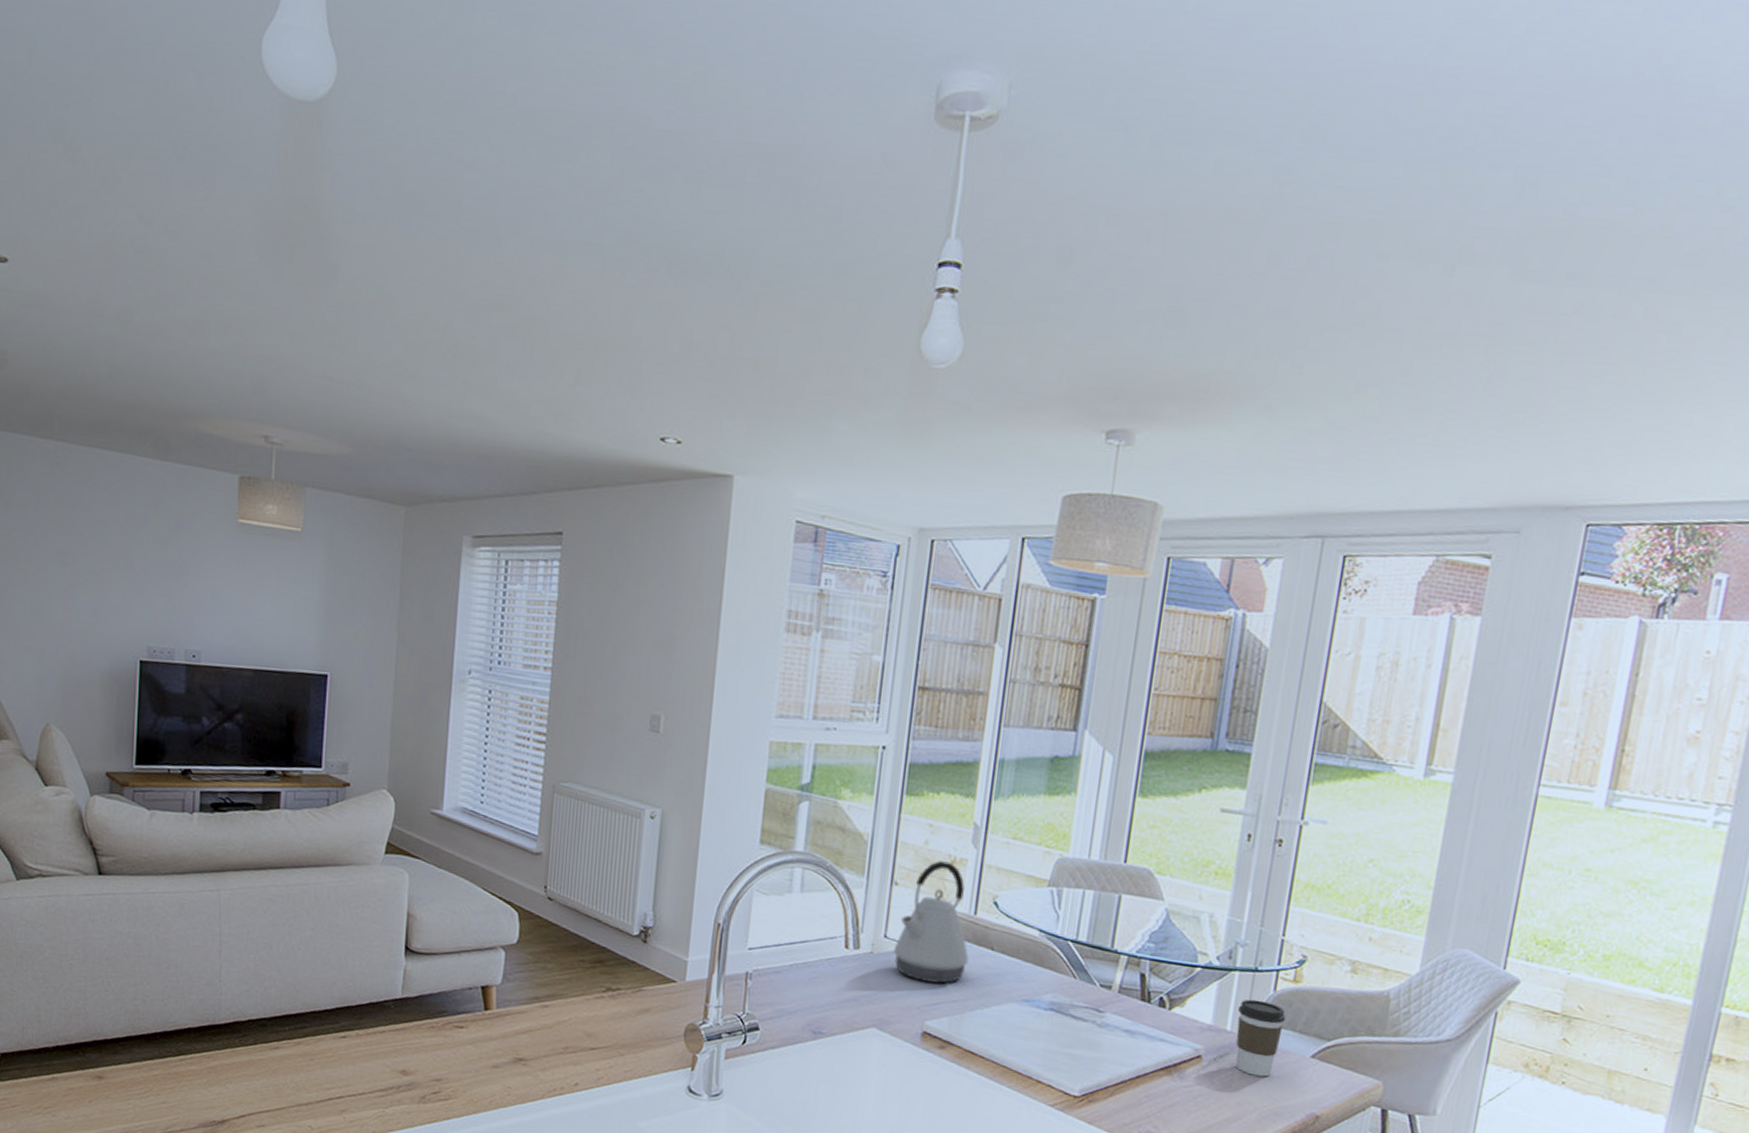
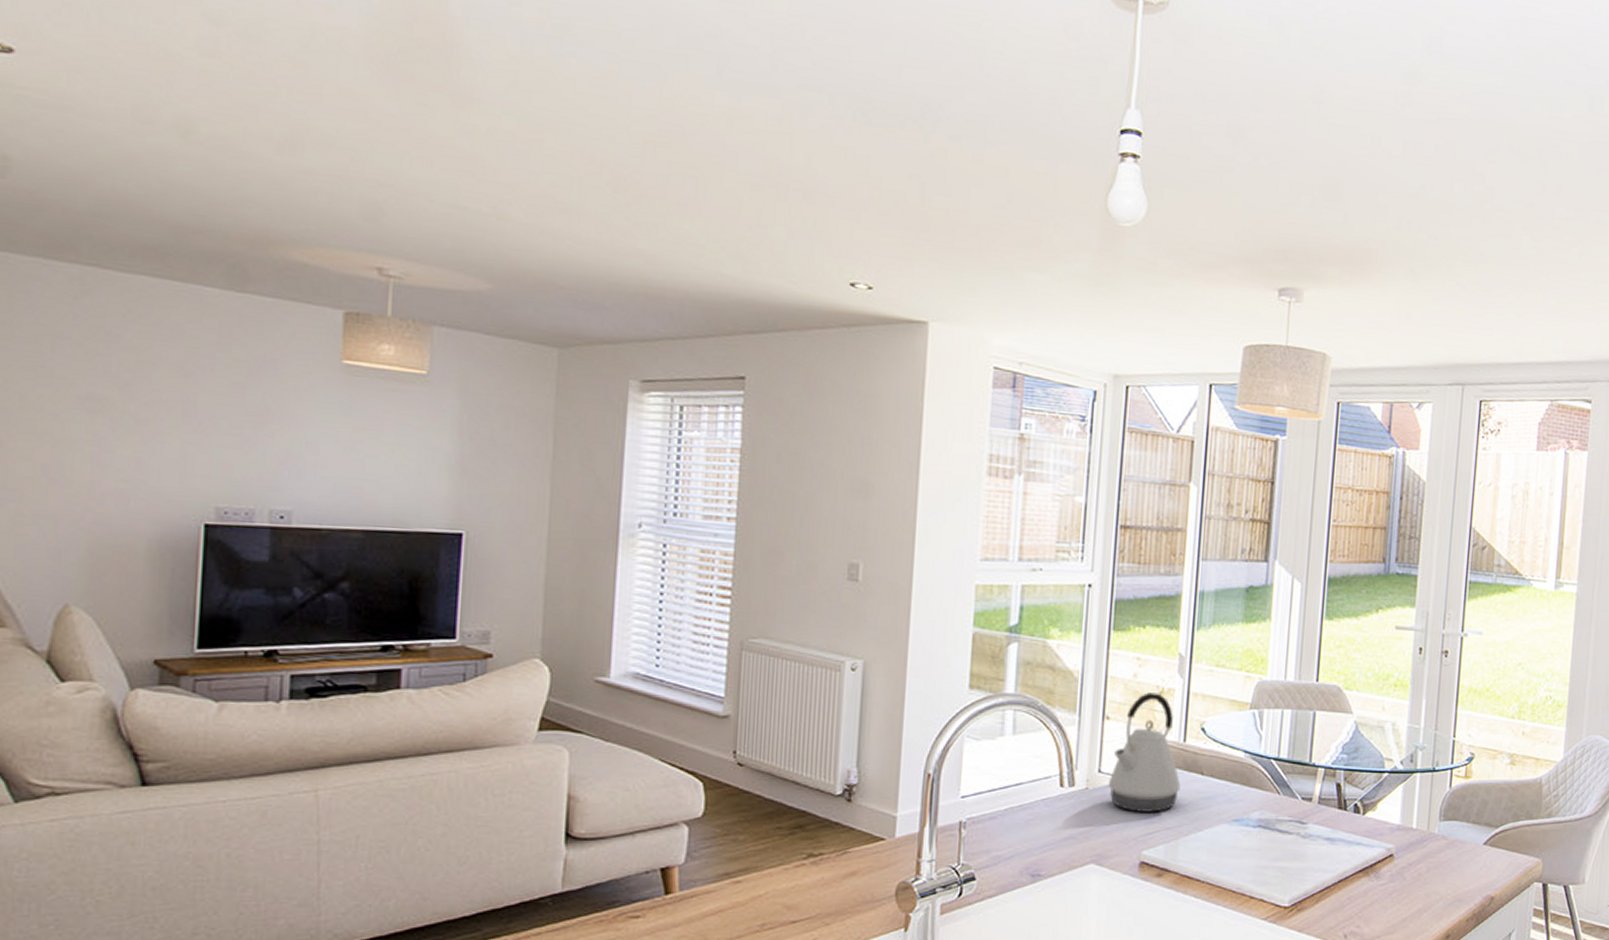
coffee cup: present [1235,999,1286,1077] -> none [1421,797,1461,867]

